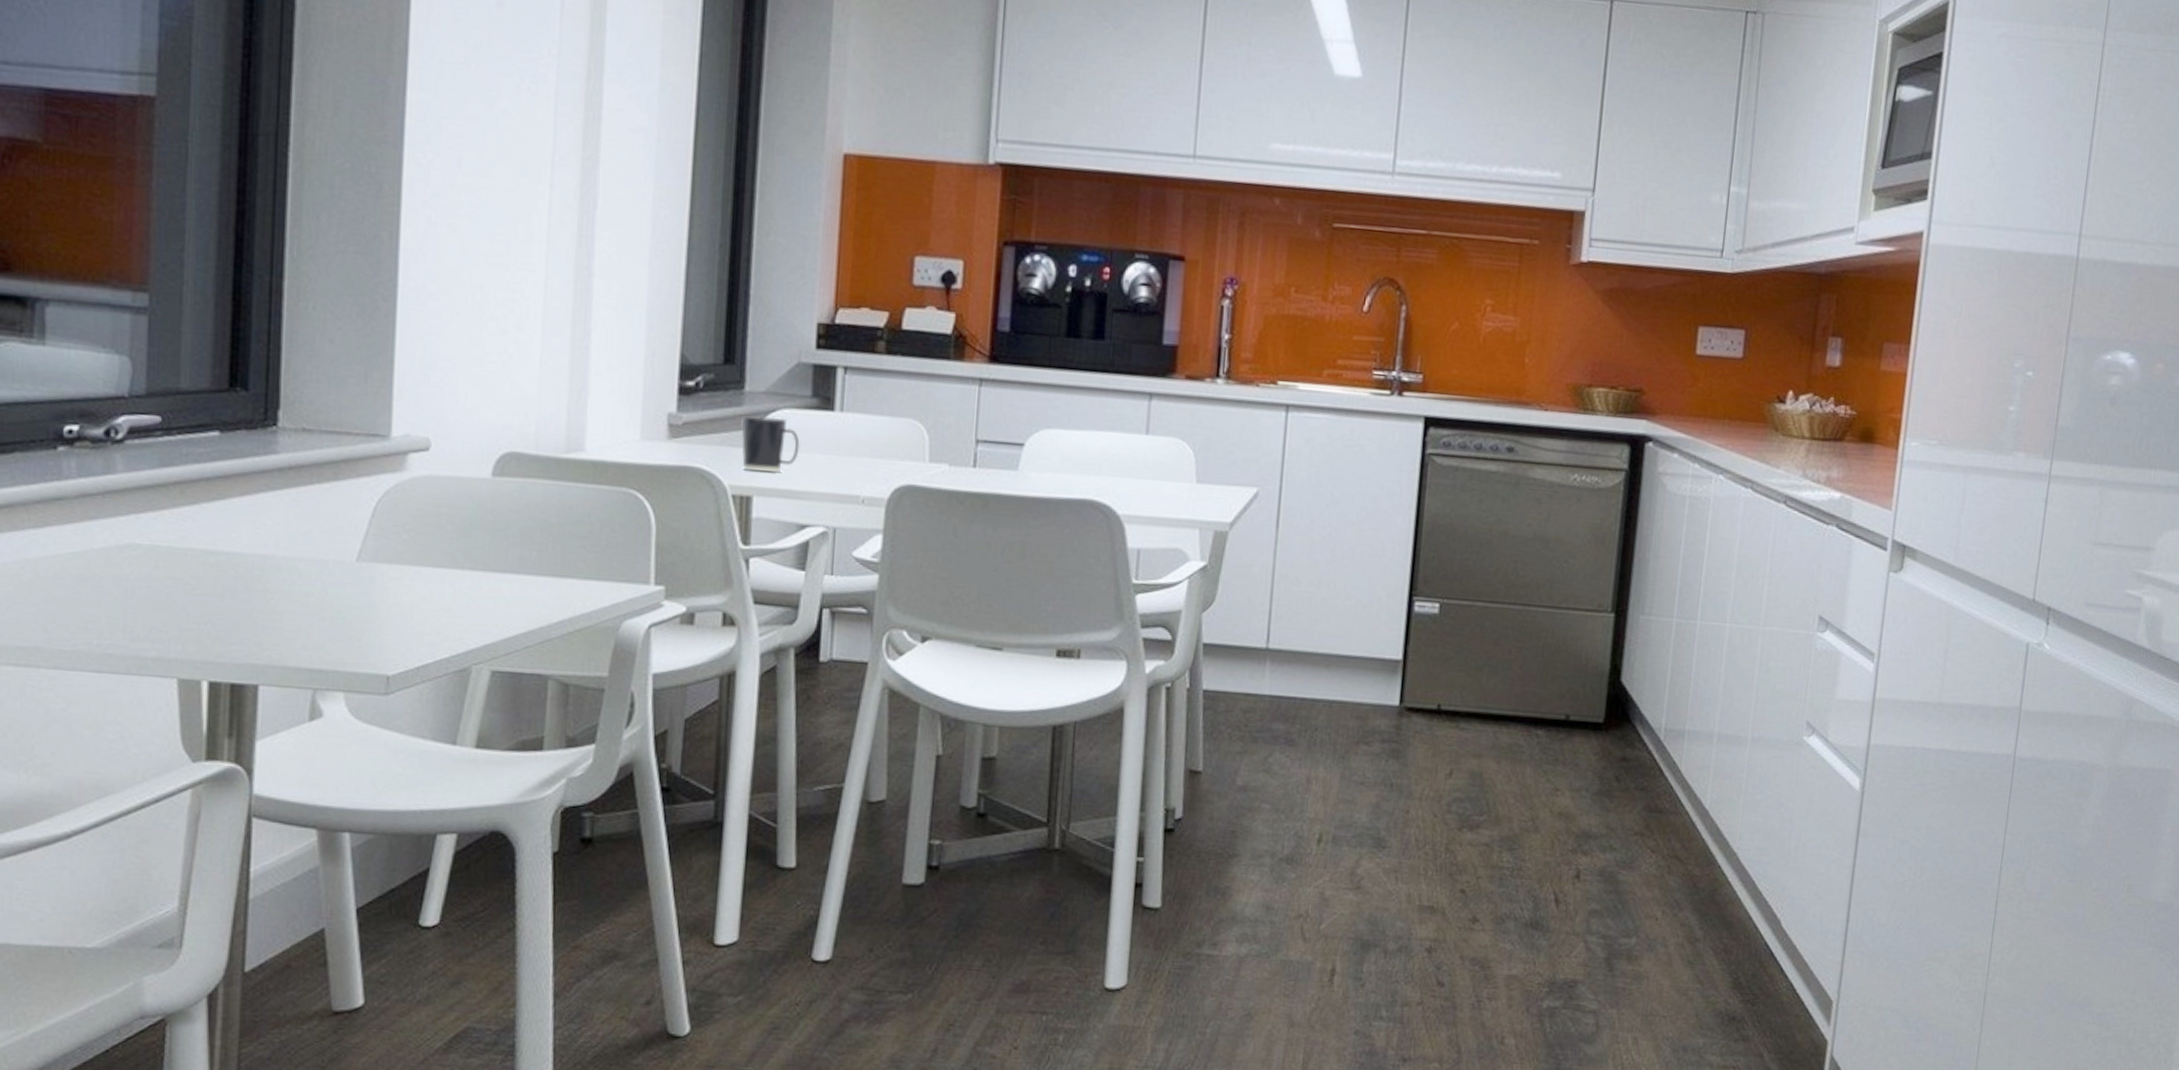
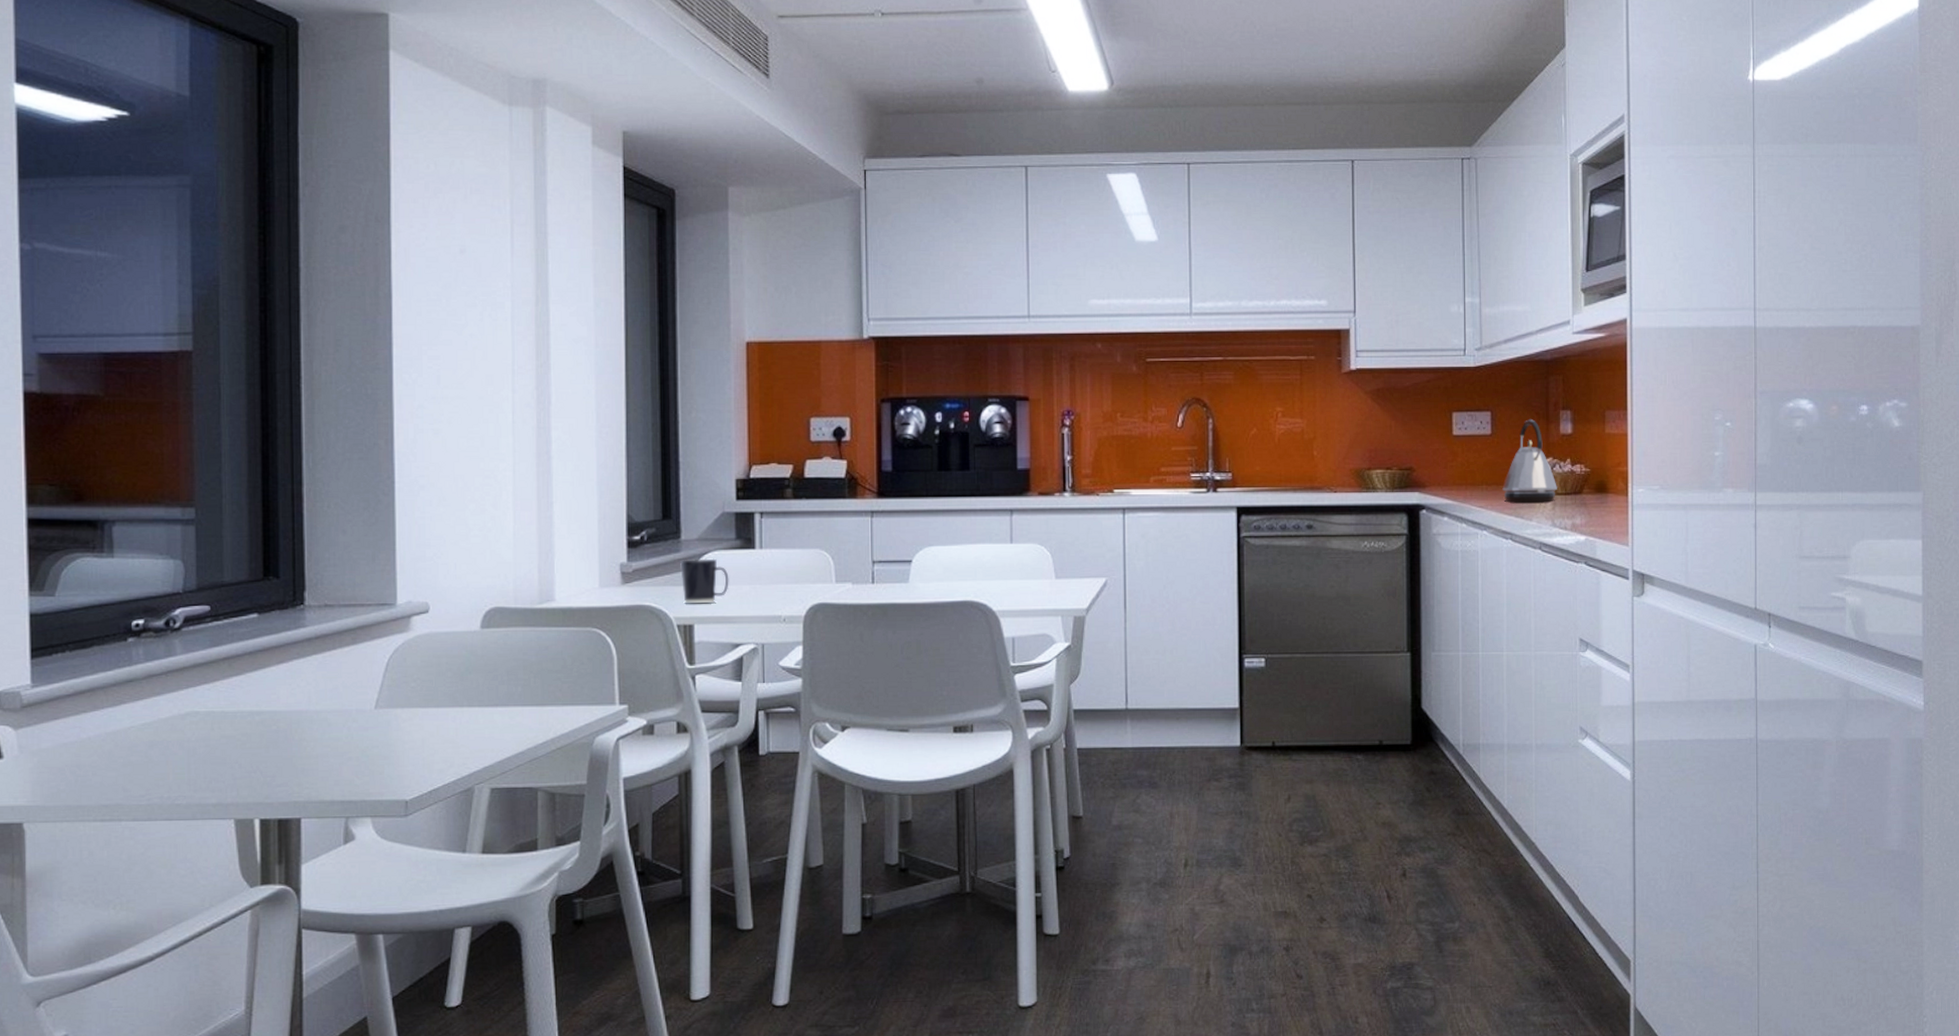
kettle: none [1748,344,1815,449] -> present [1502,419,1557,505]

